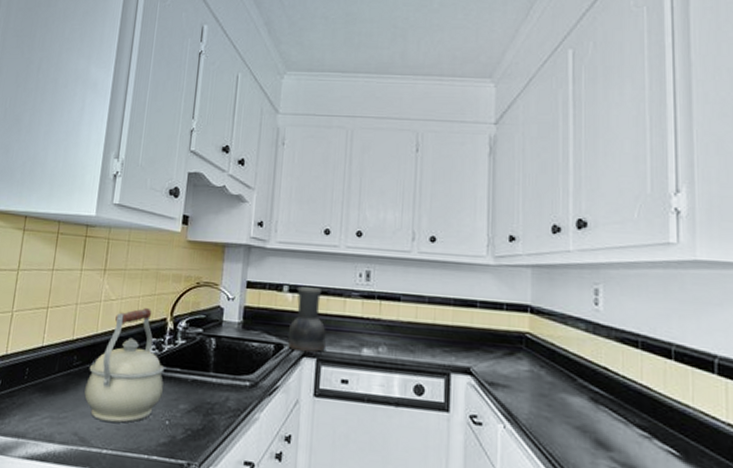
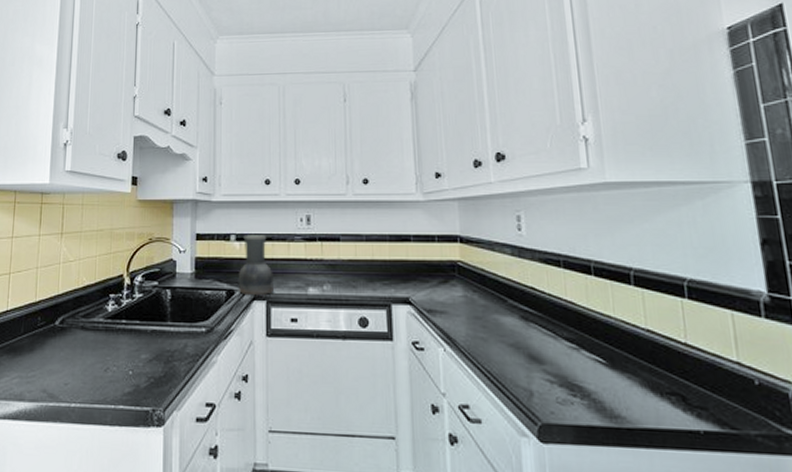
kettle: present [84,308,165,423] -> none [50,267,125,377]

